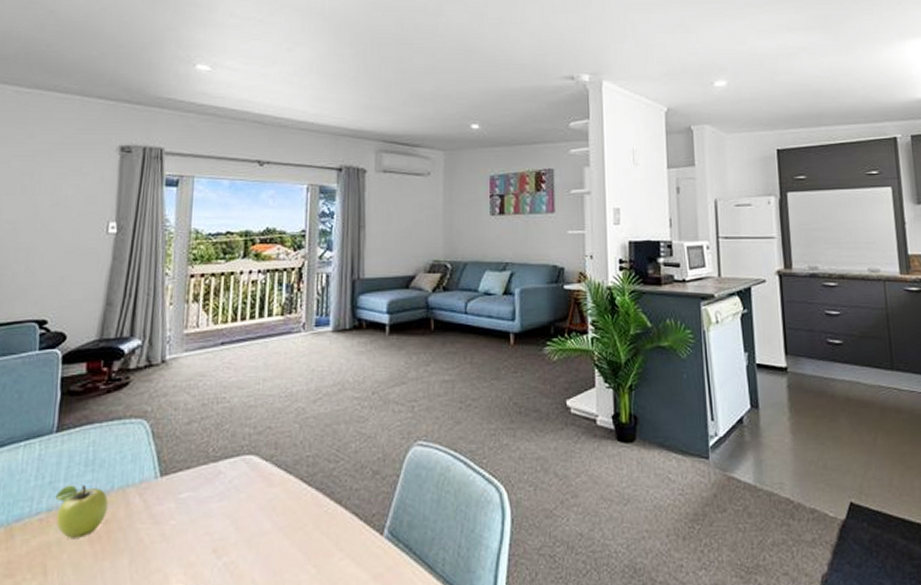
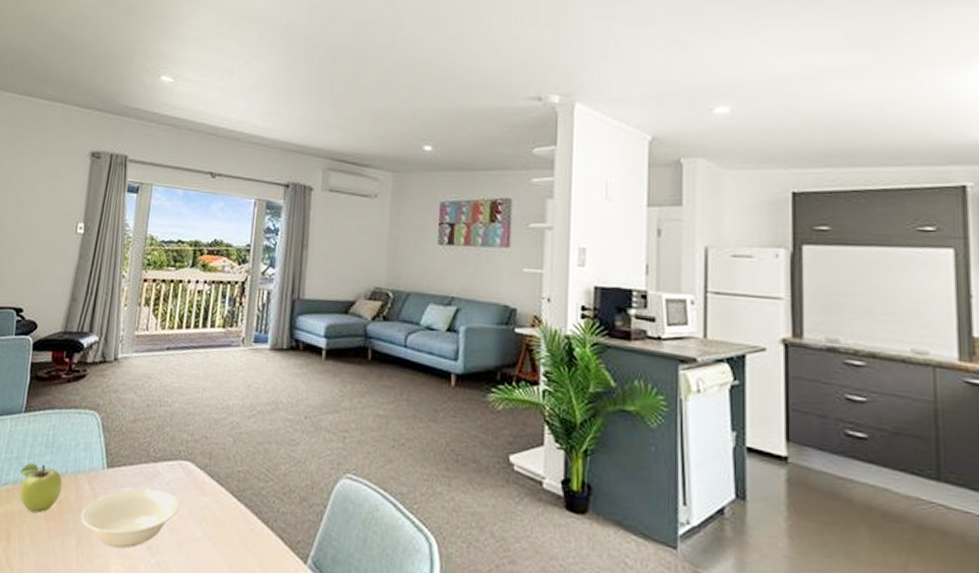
bowl: none [132,490,247,558] -> present [80,488,181,548]

